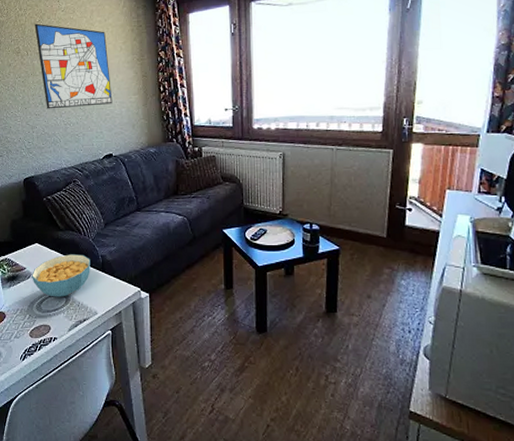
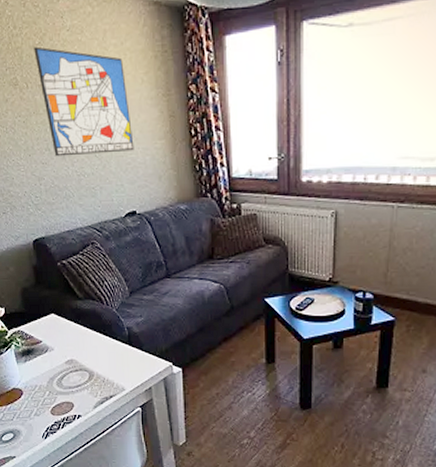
cereal bowl: present [32,254,90,297] -> none [49,326,115,373]

